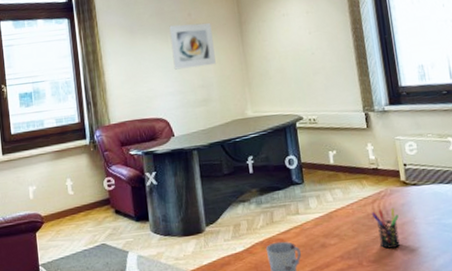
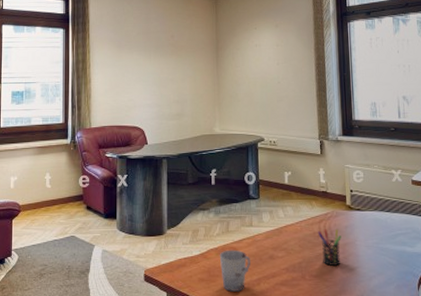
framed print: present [169,22,216,70] -> none [153,44,192,84]

